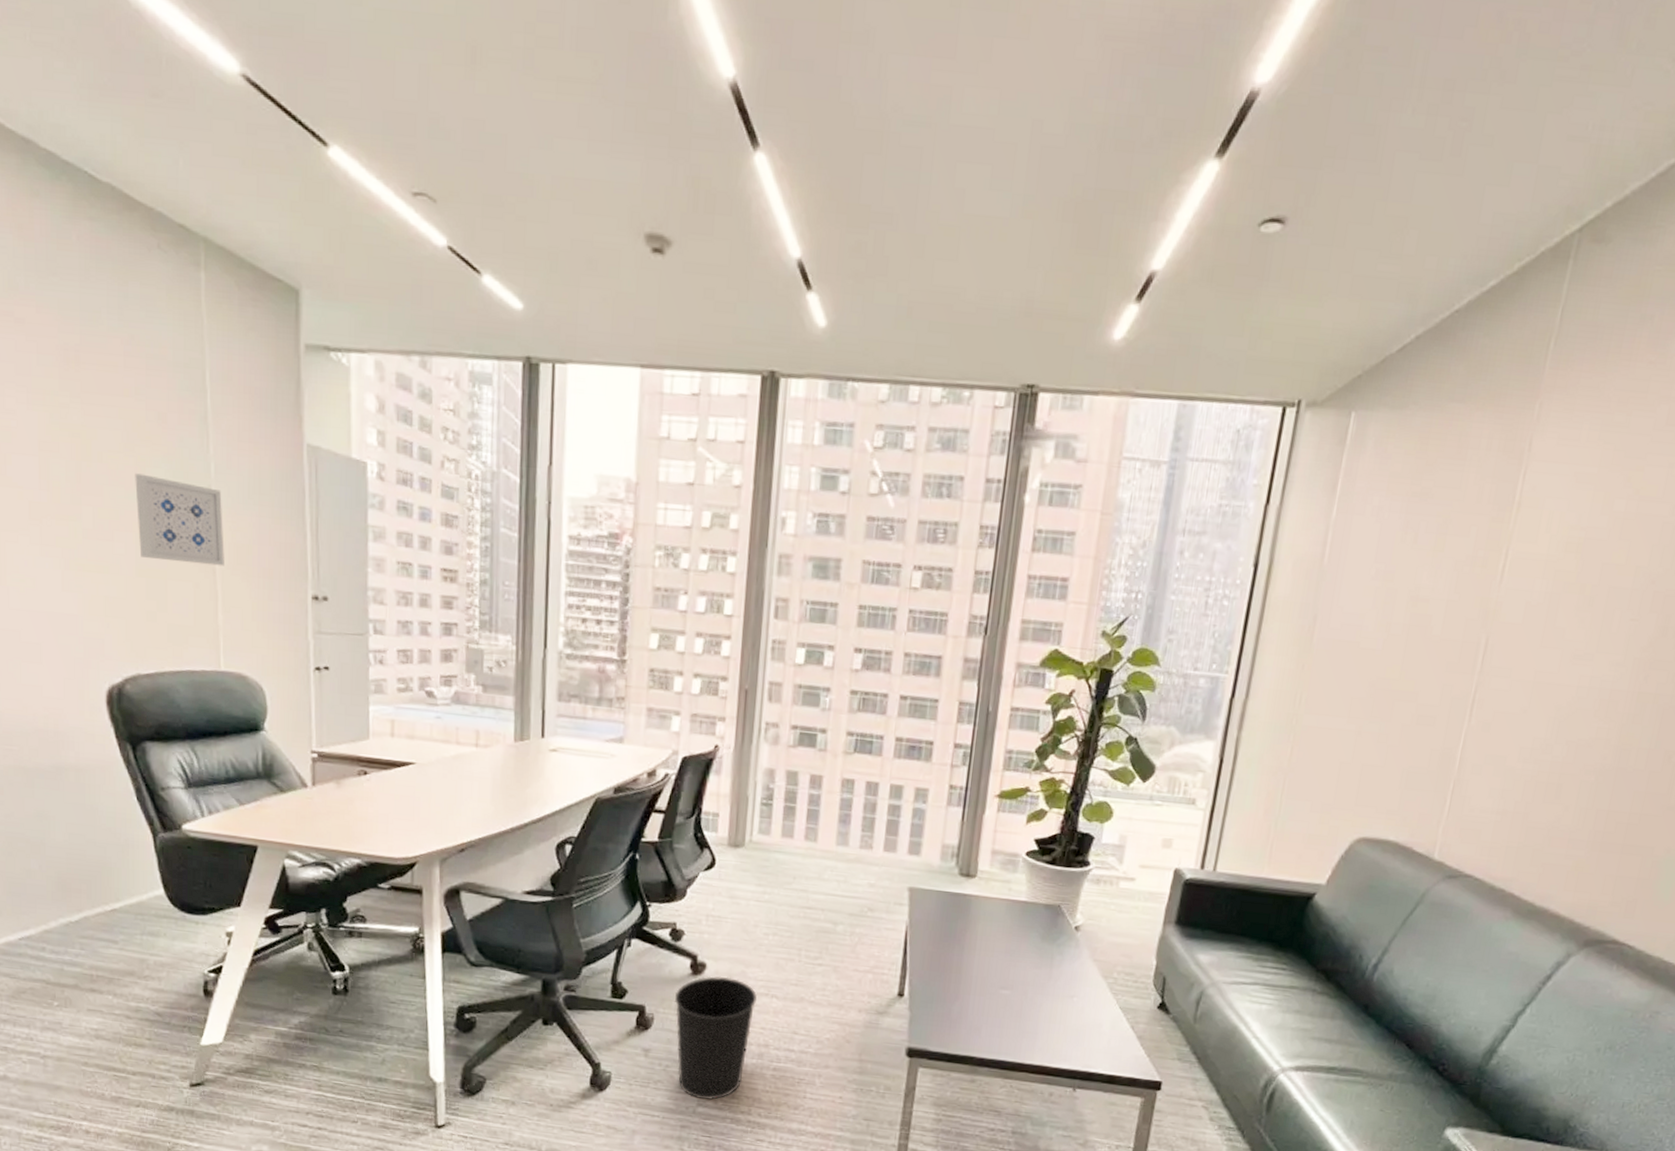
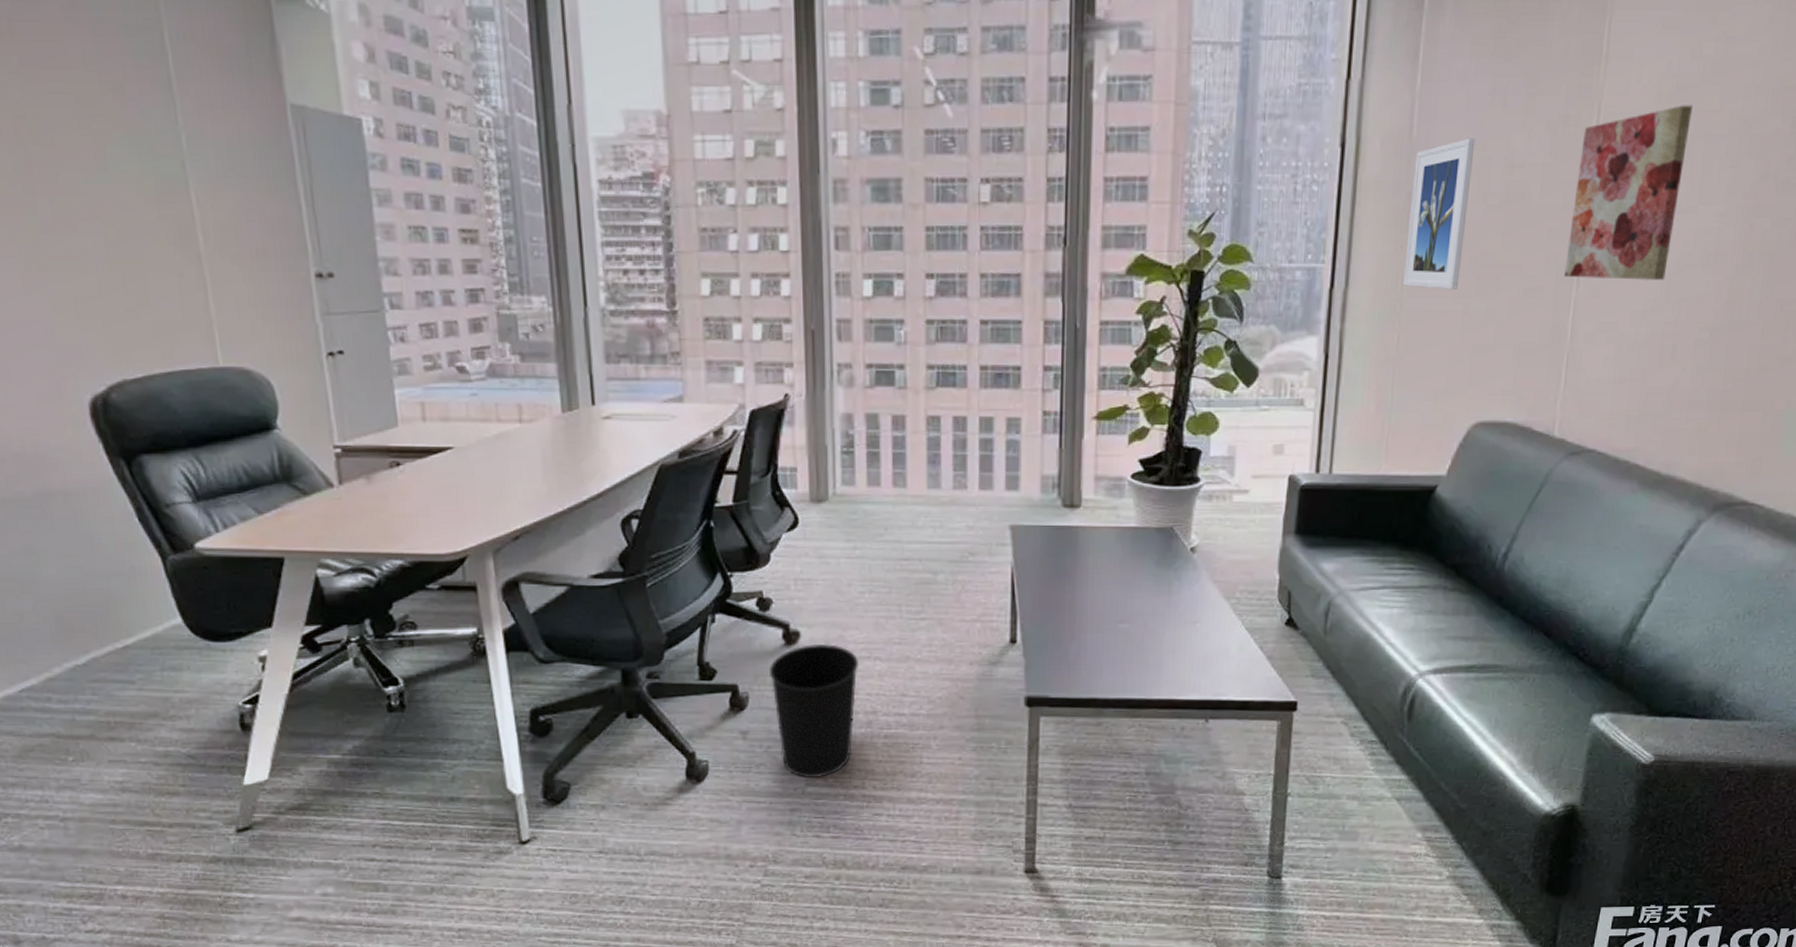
wall art: present [135,473,224,567] -> none [94,154,210,250]
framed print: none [1300,569,1384,711] -> present [1402,138,1475,290]
wall art: none [1458,556,1599,721] -> present [1564,105,1693,280]

